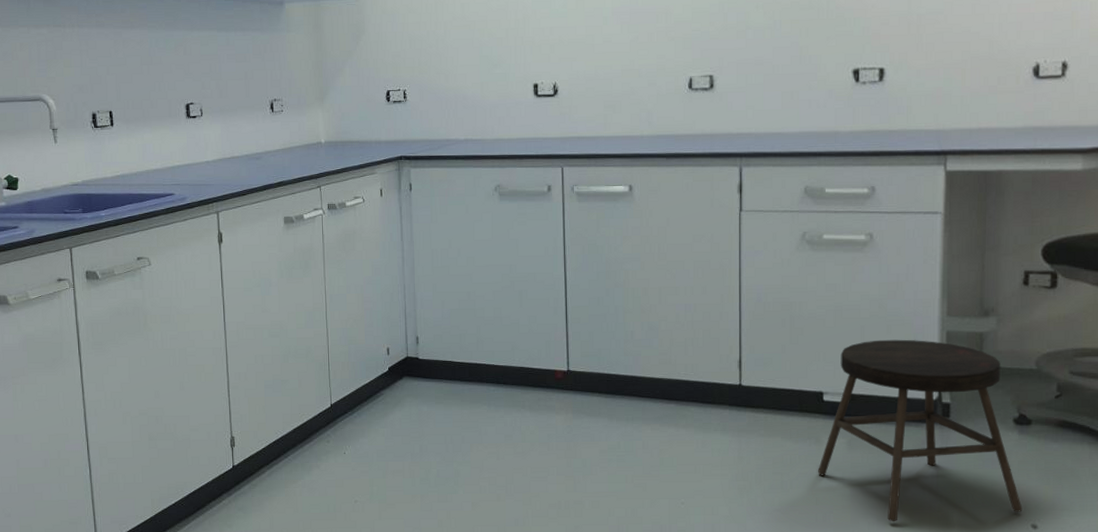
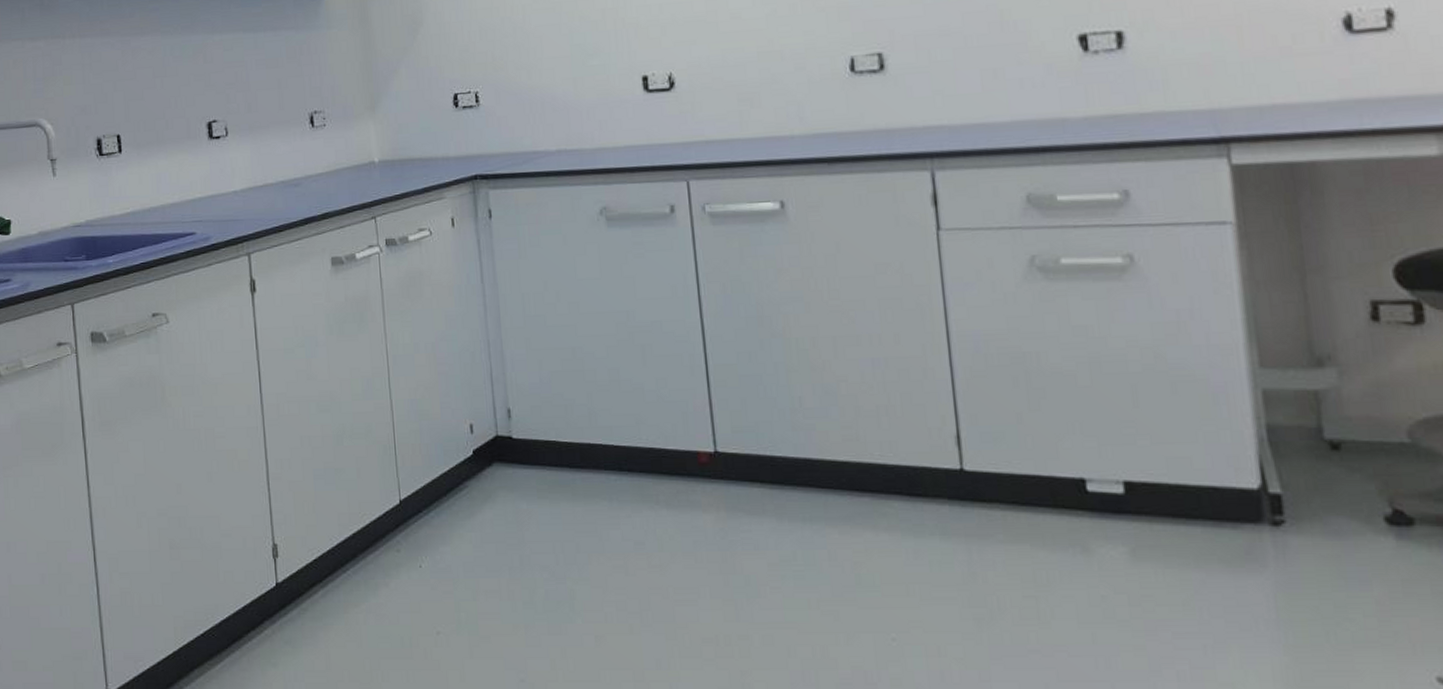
stool: present [818,339,1023,522] -> none [1090,402,1419,671]

